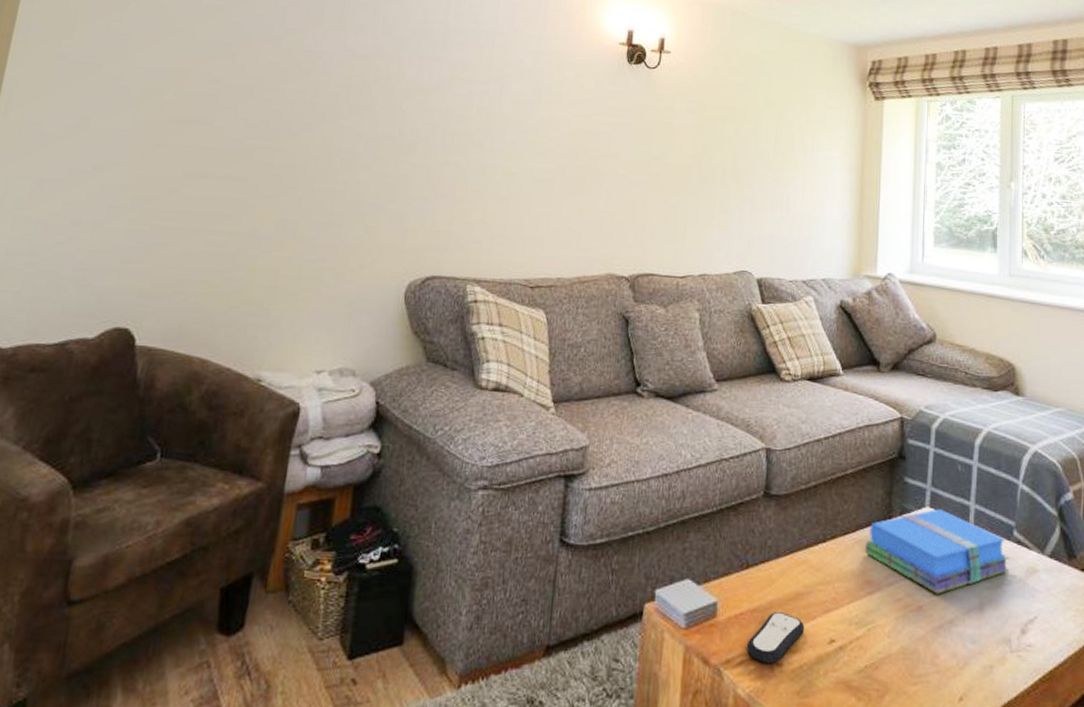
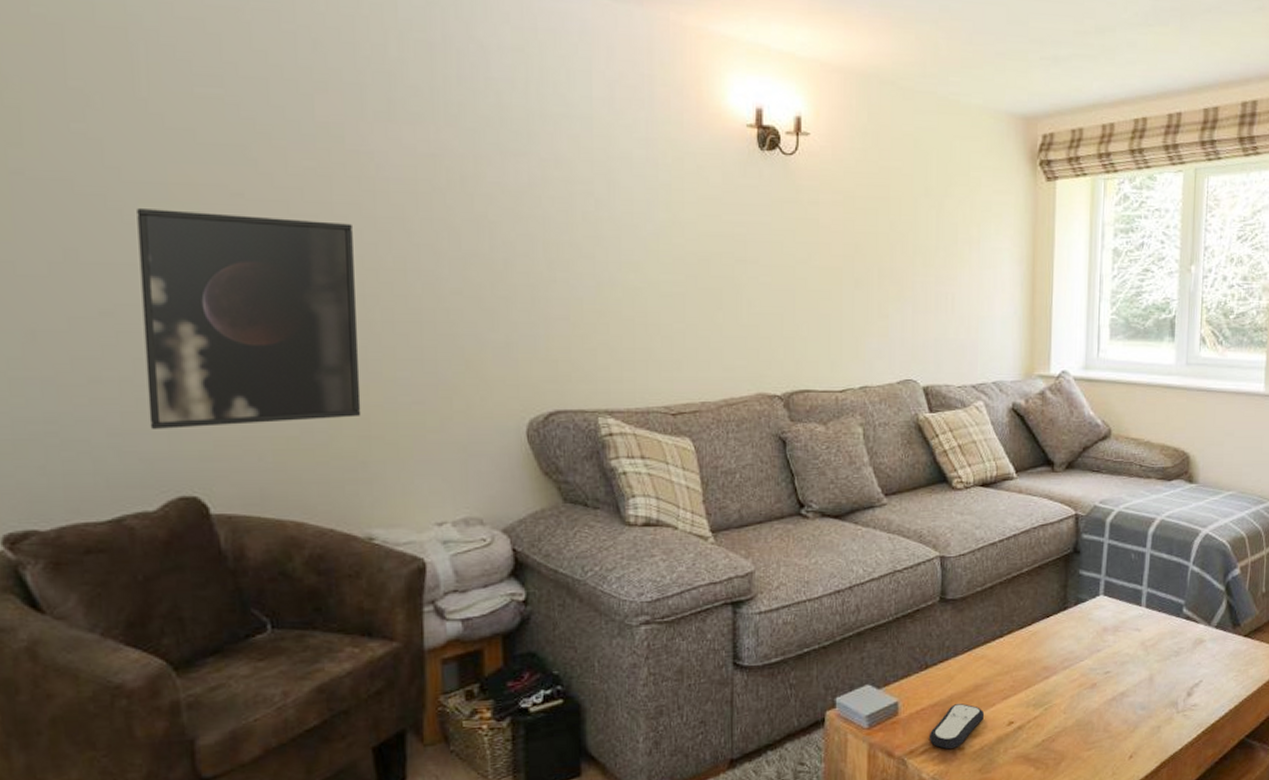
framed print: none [107,88,296,269] -> present [137,209,361,429]
books: present [865,509,1010,594] -> none [1041,596,1179,672]

